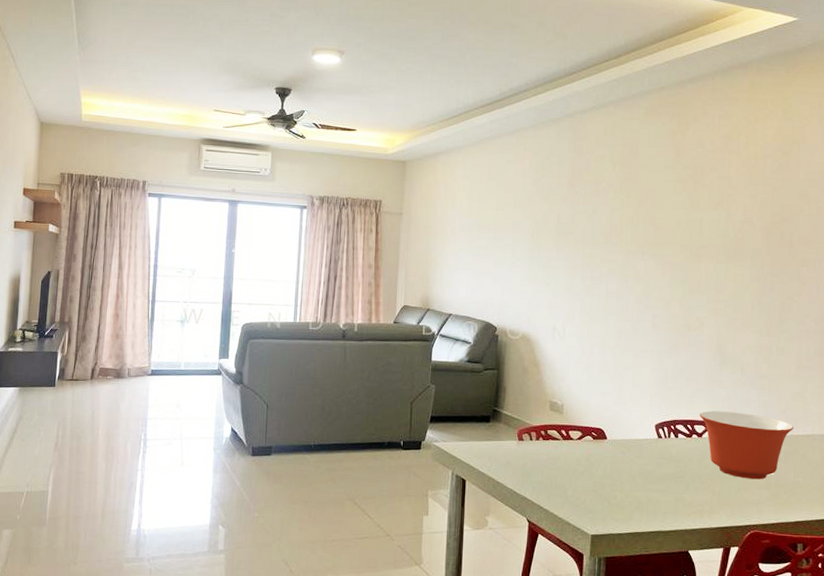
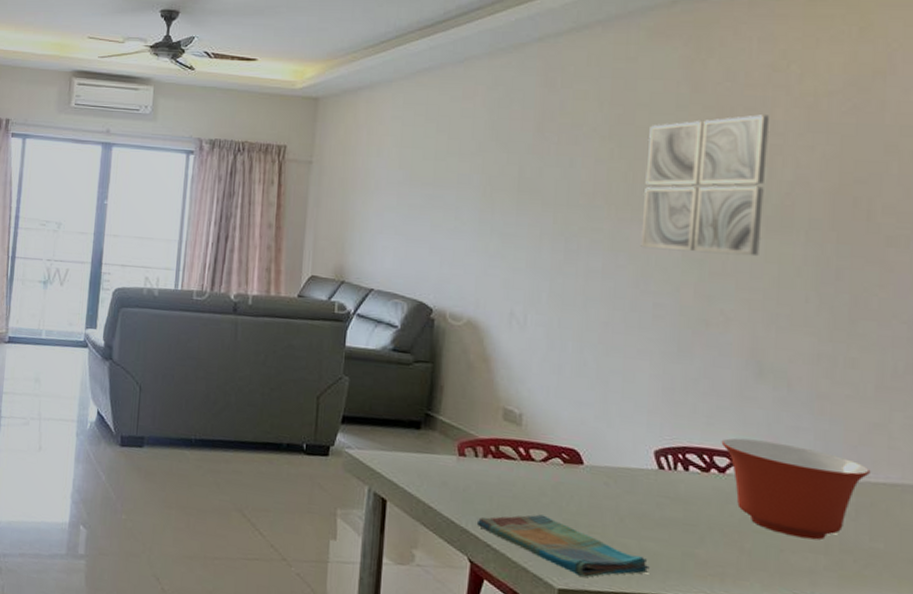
dish towel: none [532,480,653,524] -> present [476,514,650,577]
wall art: none [643,172,727,277] -> present [640,115,770,257]

